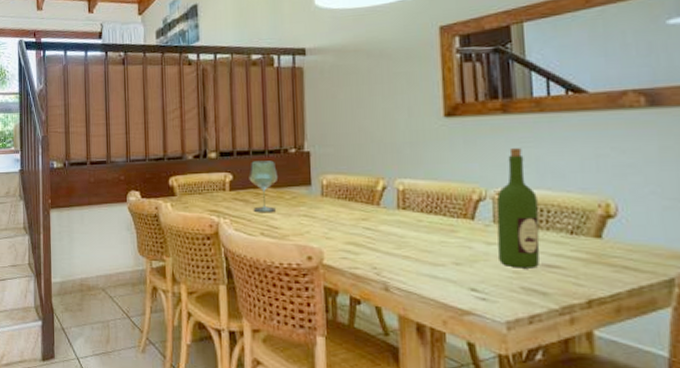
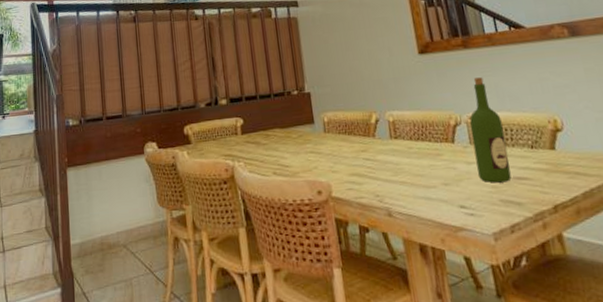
wine glass: present [249,160,279,213] -> none [258,103,285,154]

